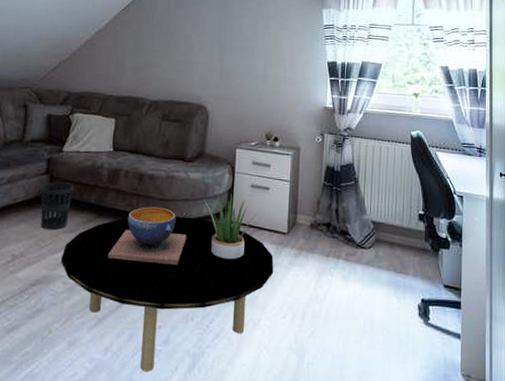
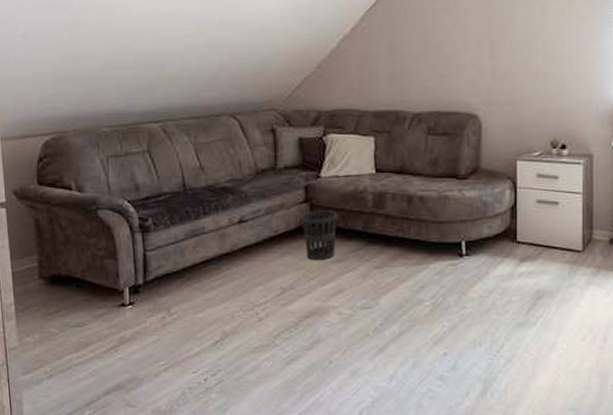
coffee table: present [60,216,274,371] -> none [332,239,569,398]
decorative bowl: present [107,206,187,265] -> none [381,230,467,290]
potted plant: present [204,193,258,261] -> none [484,211,547,284]

